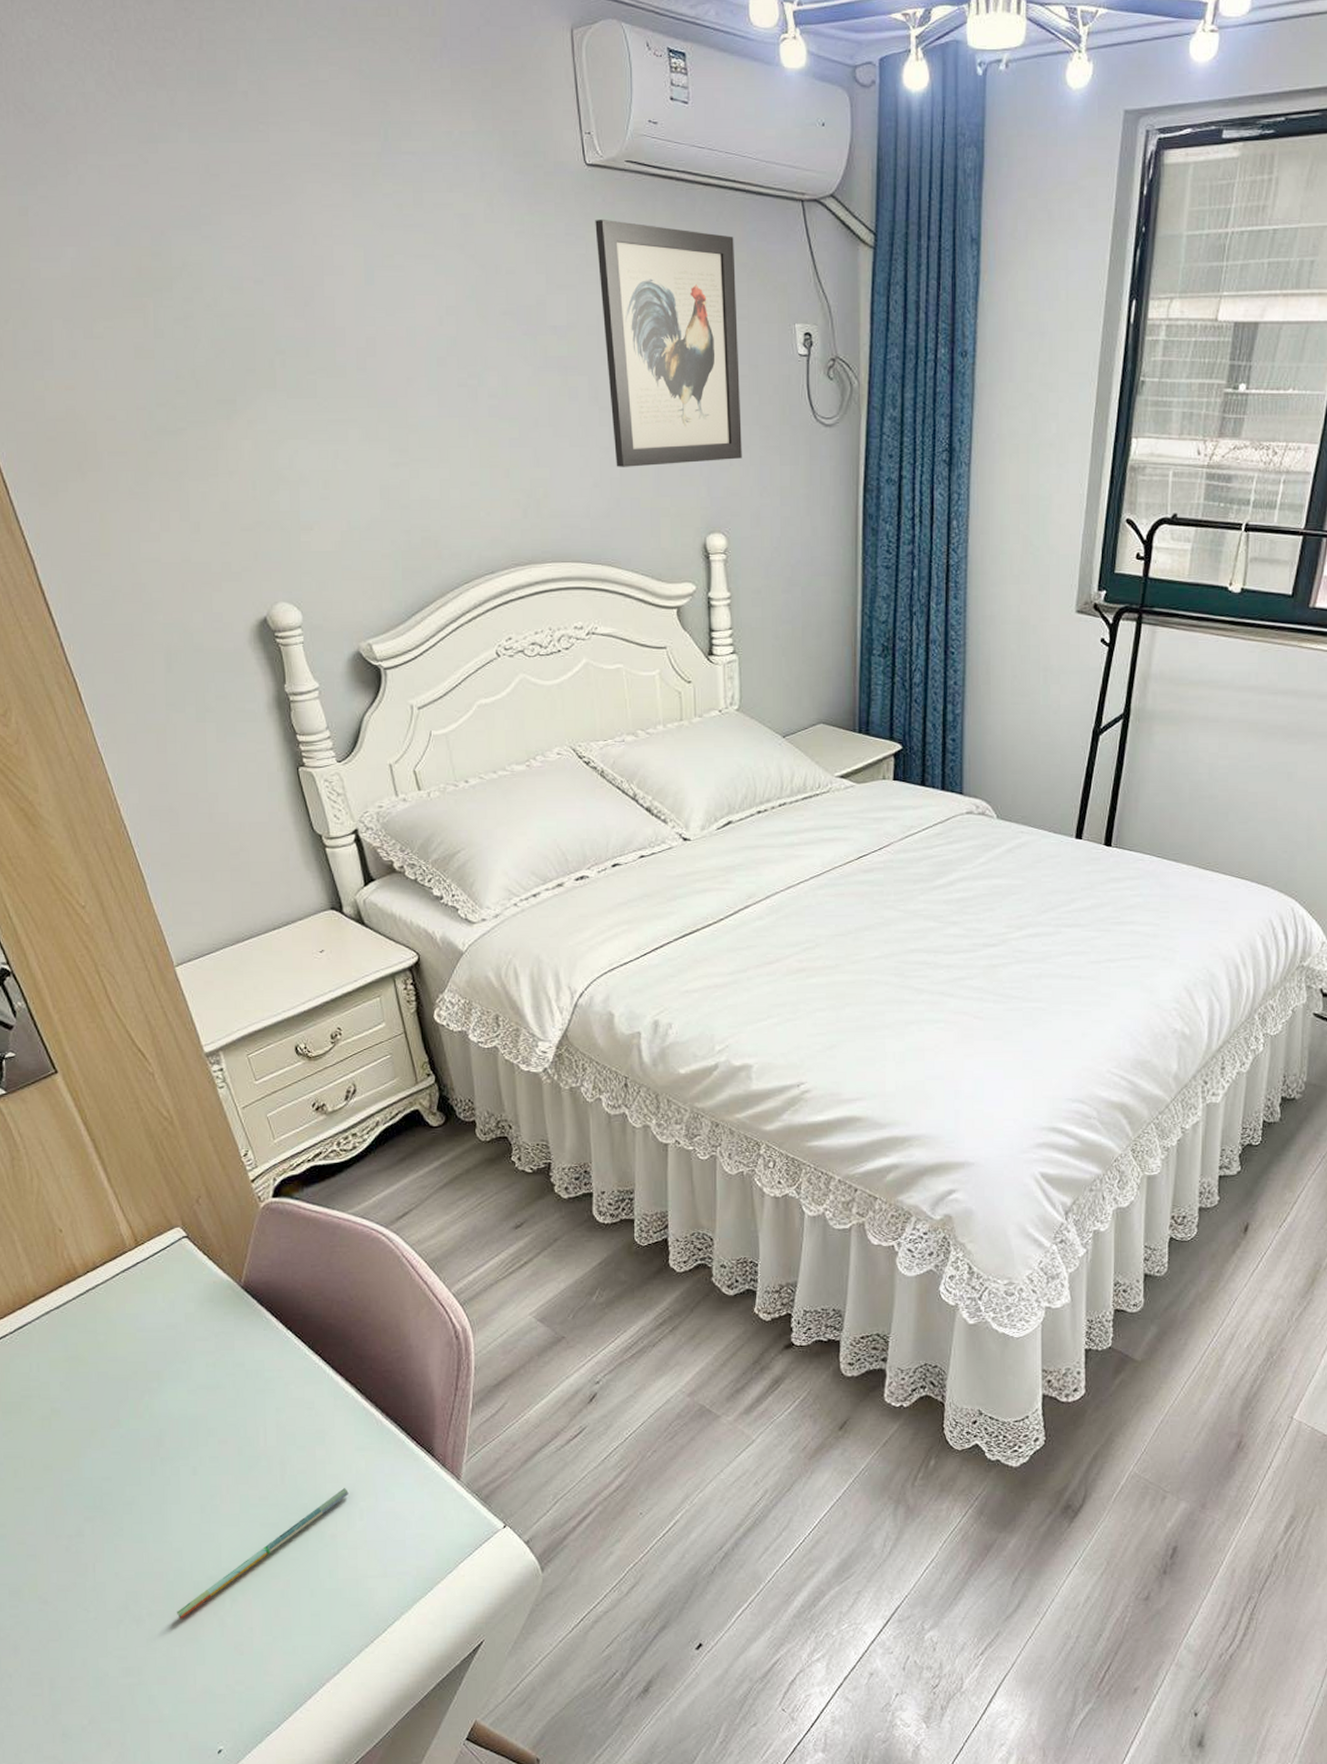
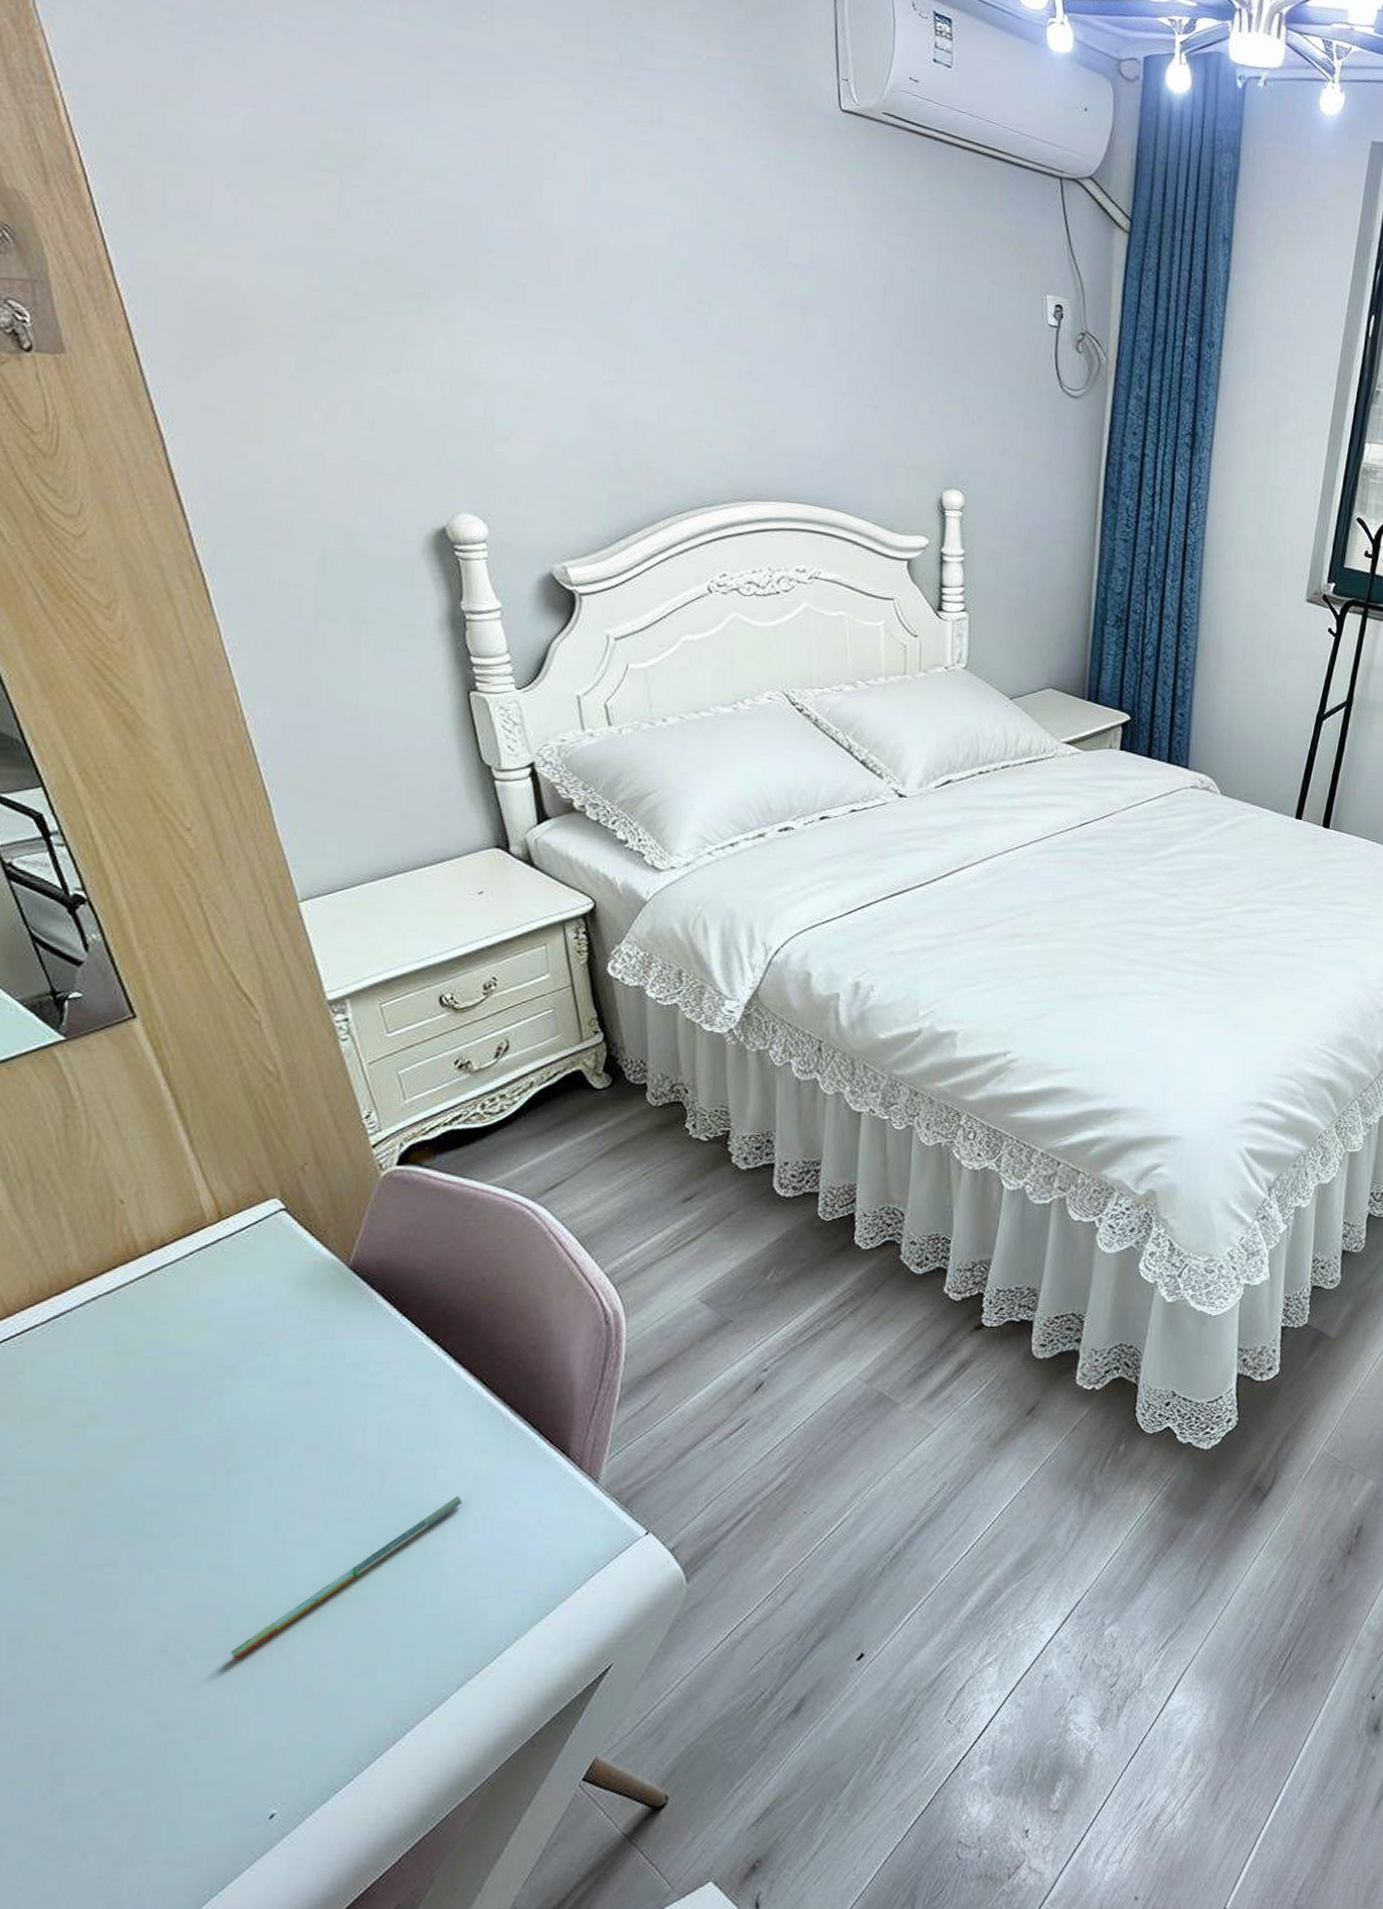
wall art: present [595,219,742,467] -> none [846,165,990,419]

